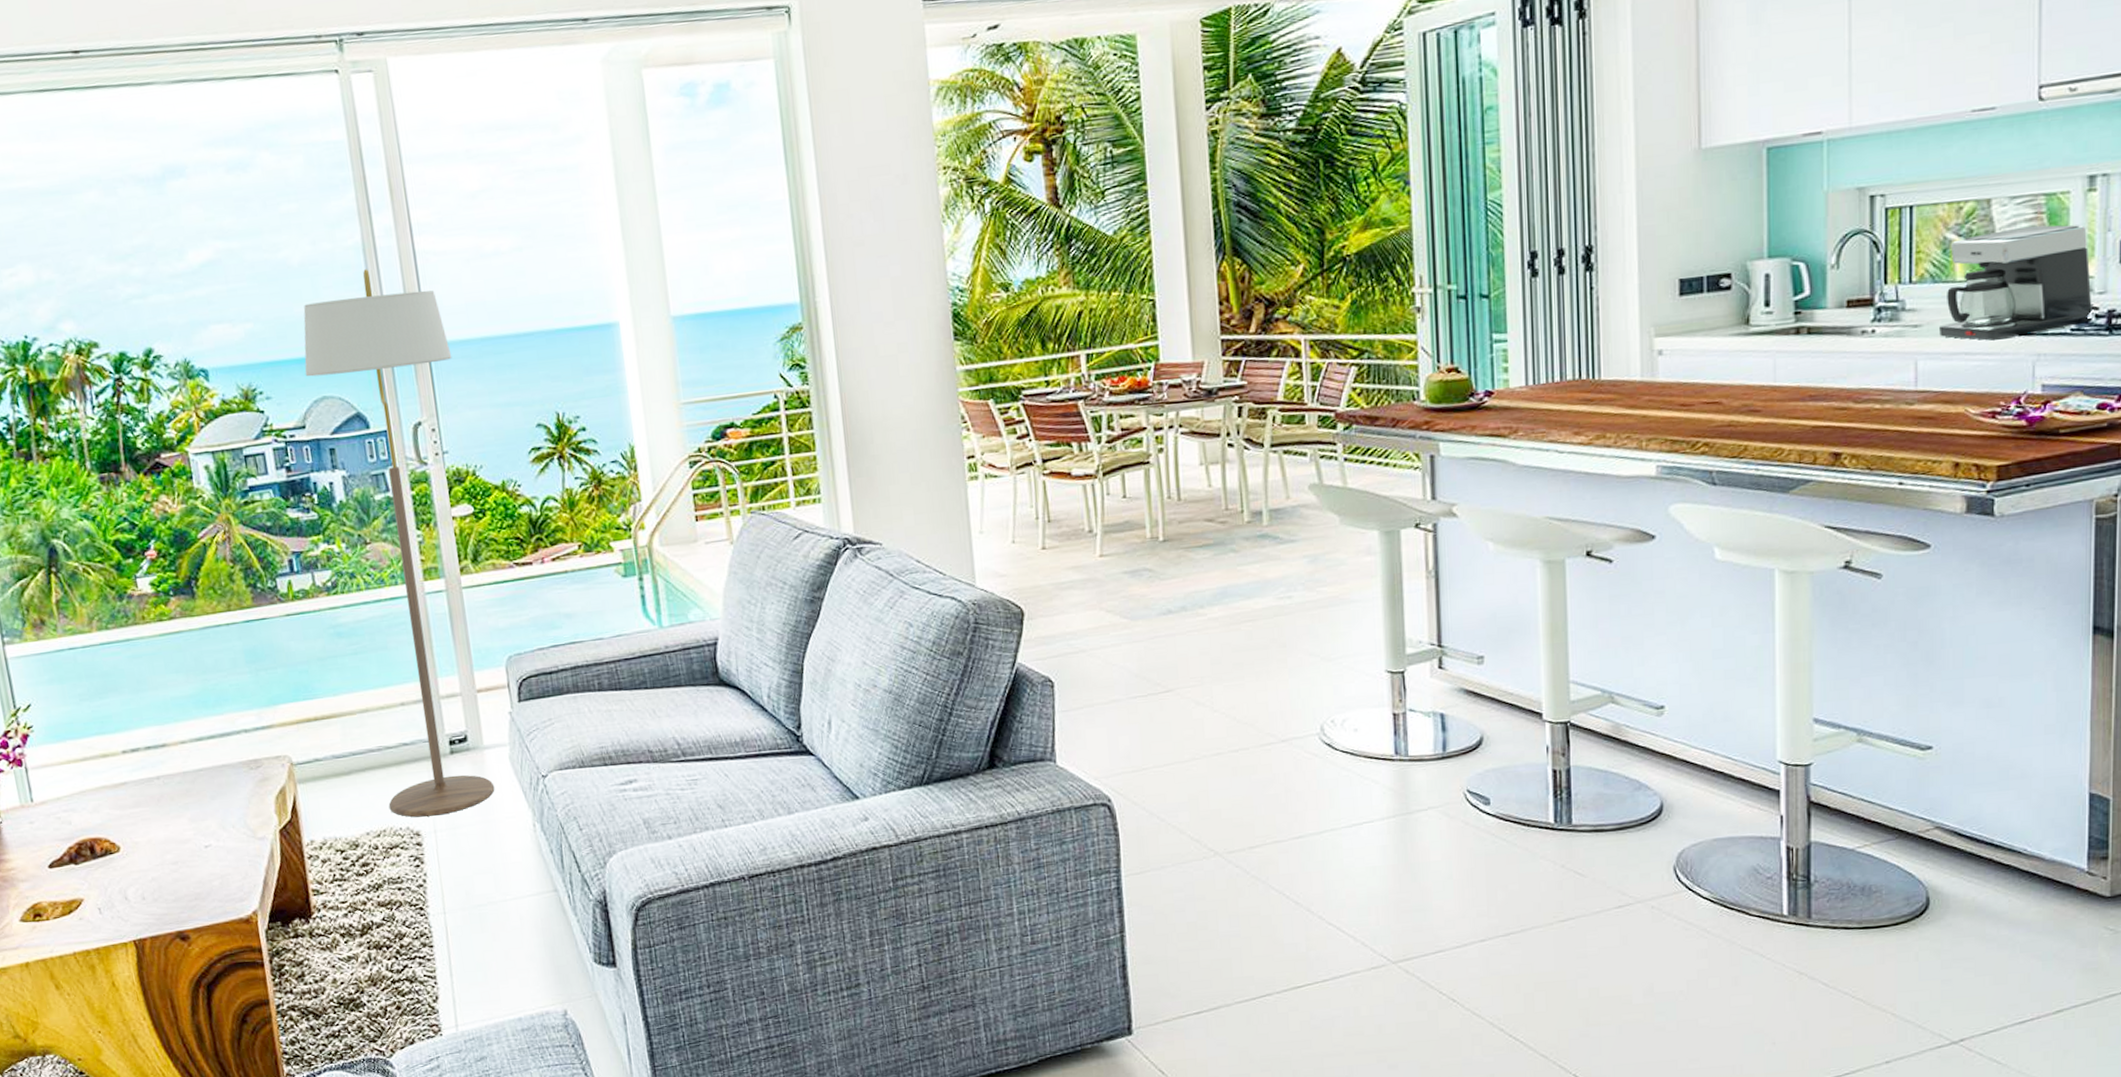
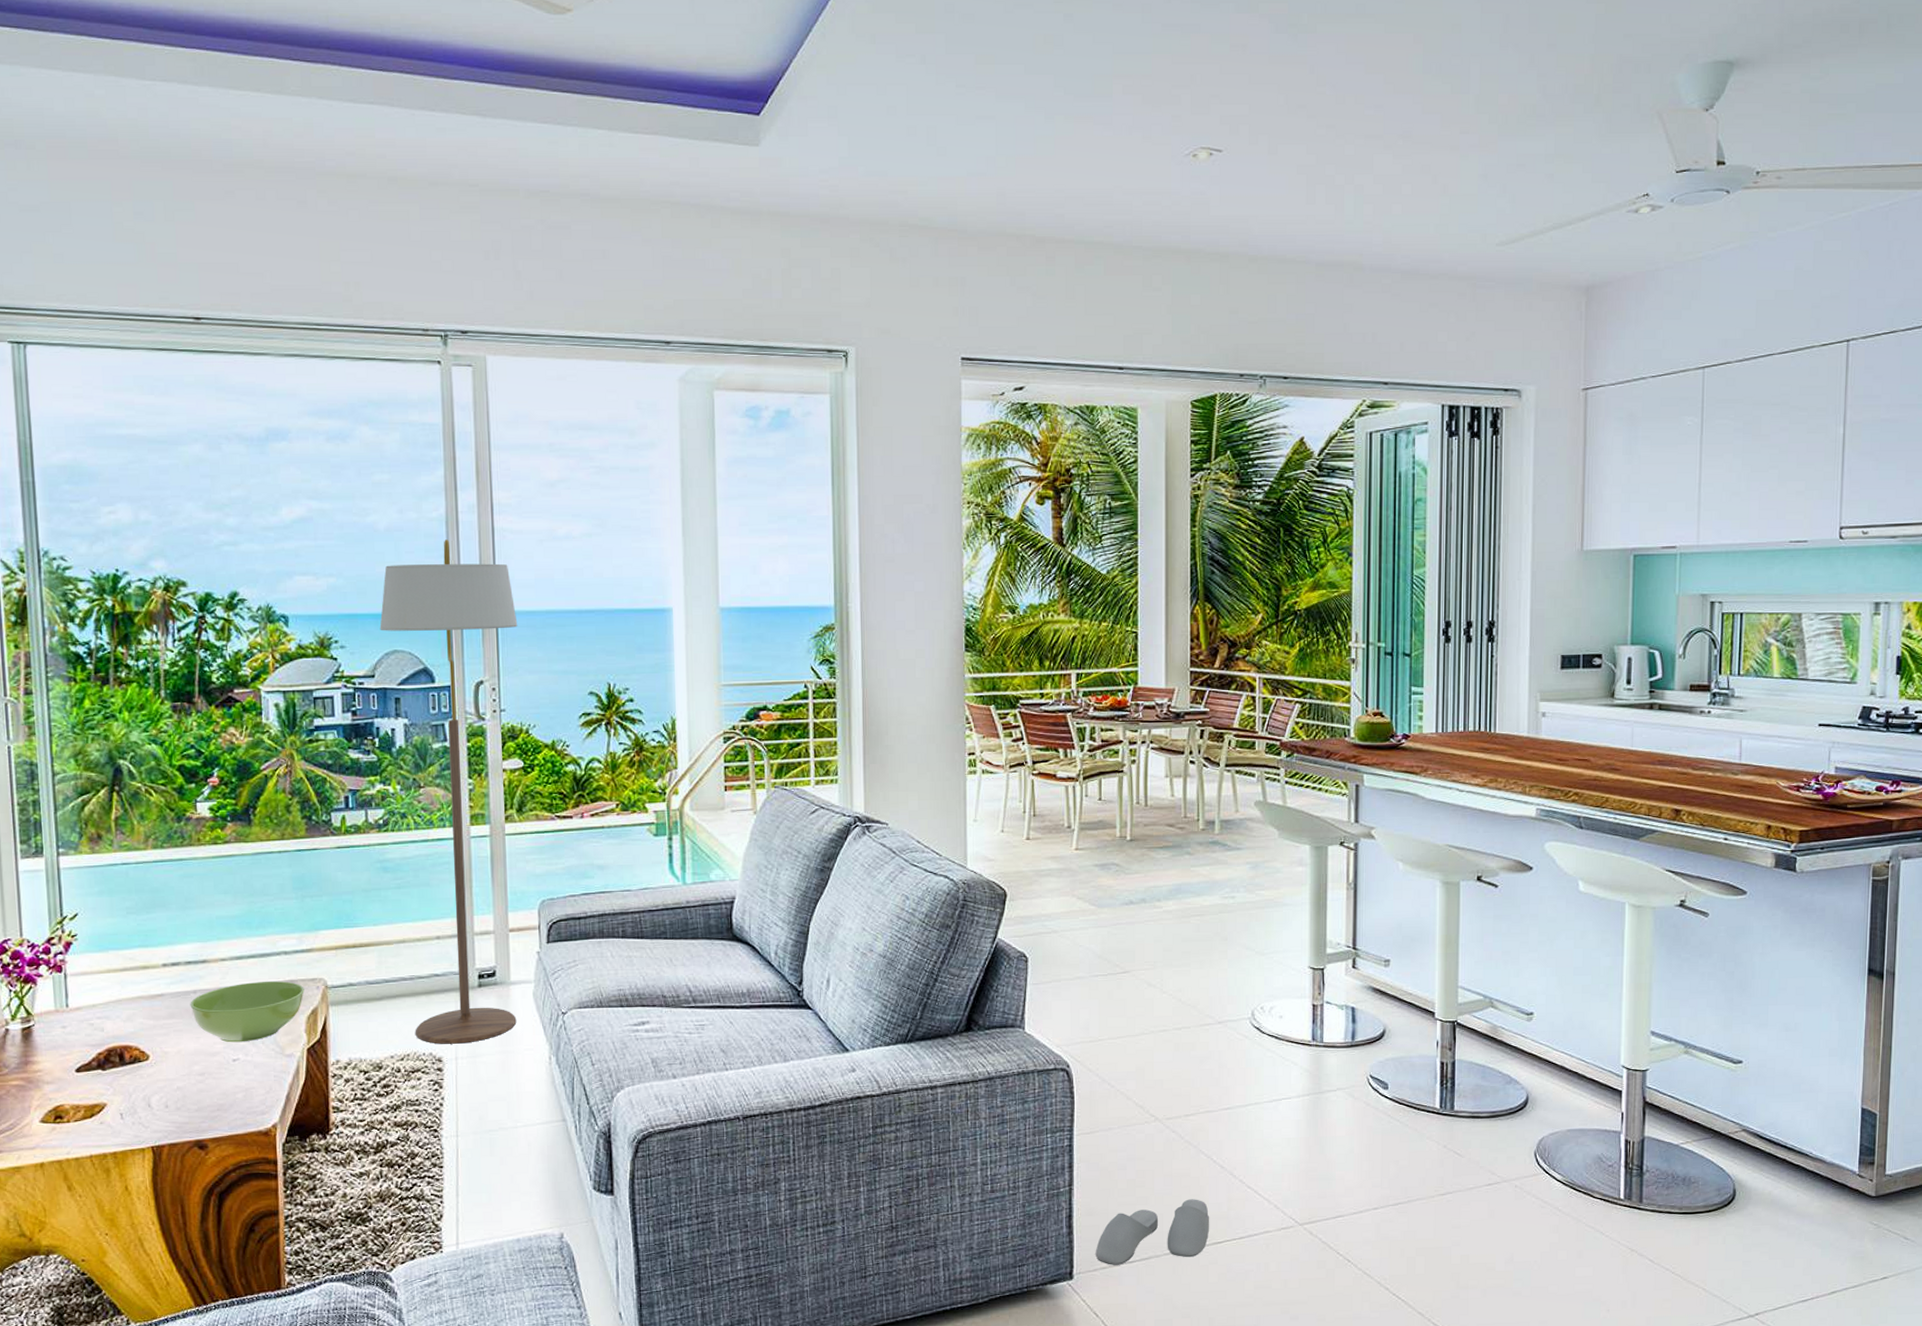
bowl: none [154,761,270,829] -> present [190,981,304,1043]
slippers: none [1155,940,1287,1018] -> present [1095,1199,1210,1265]
coffee maker: present [1940,224,2092,341] -> none [1759,638,1875,728]

